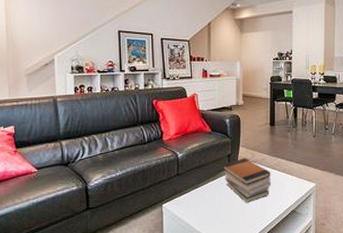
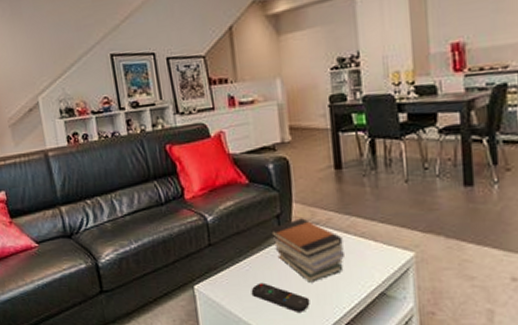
remote control: none [204,203,245,224] -> present [251,282,310,312]

